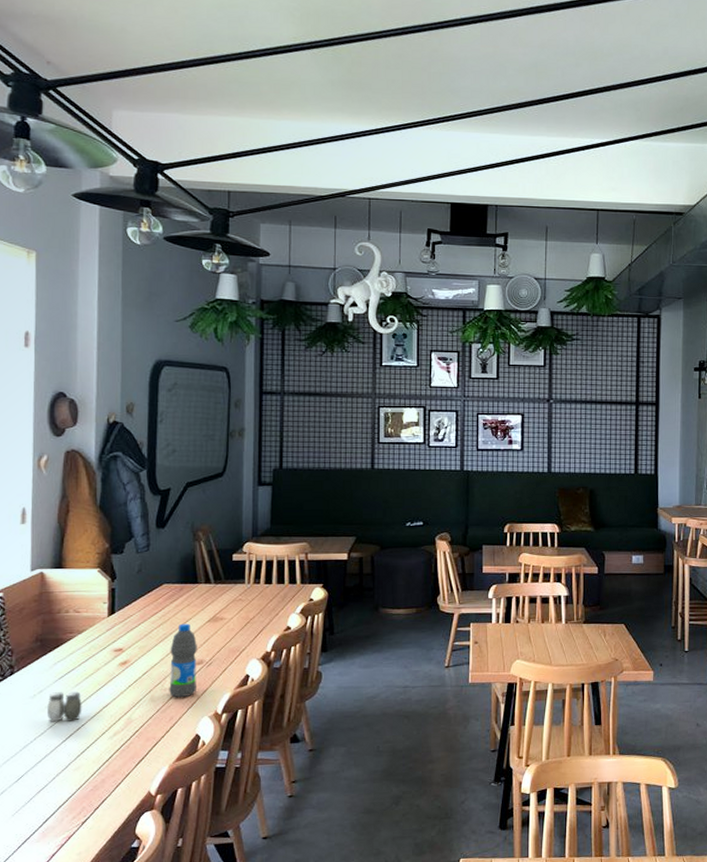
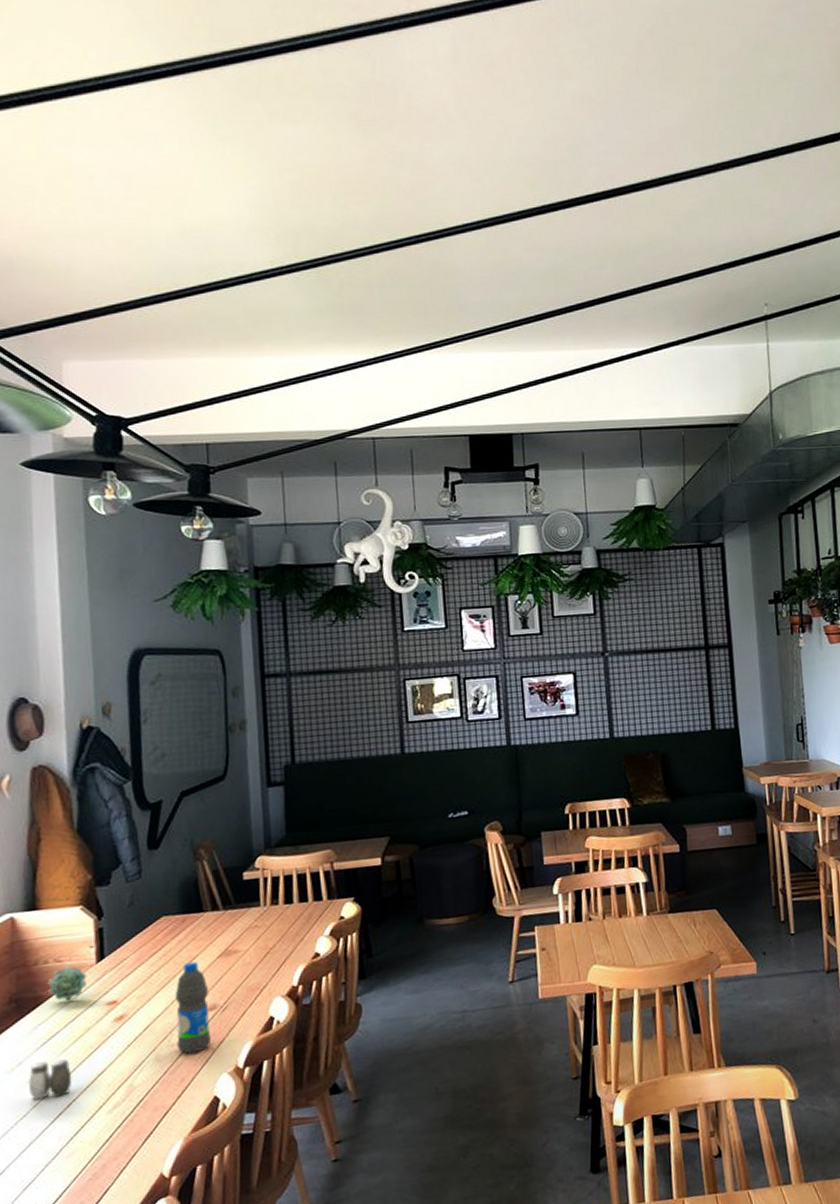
succulent plant: none [68,617,100,644] -> present [48,966,88,1000]

